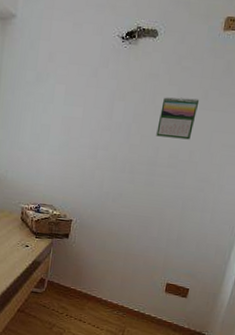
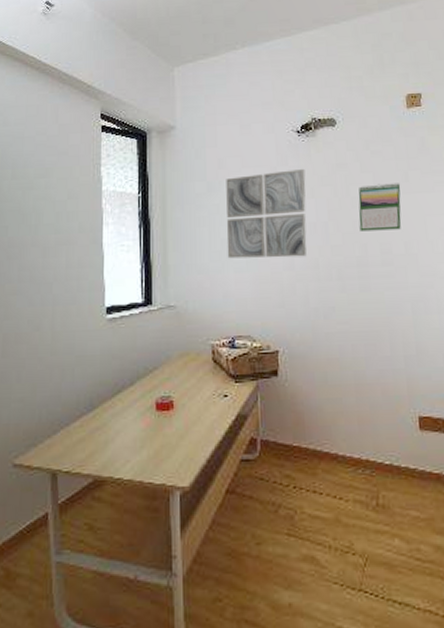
wall art: none [44,71,122,150] -> present [226,169,308,259]

